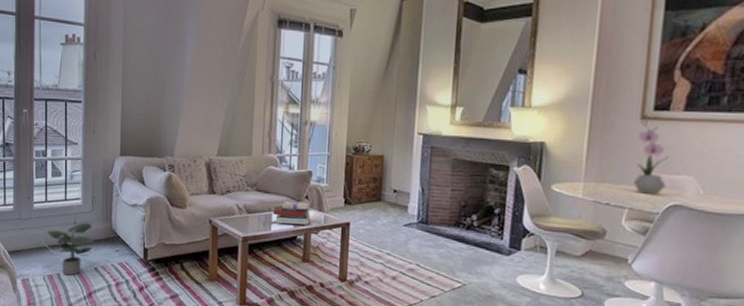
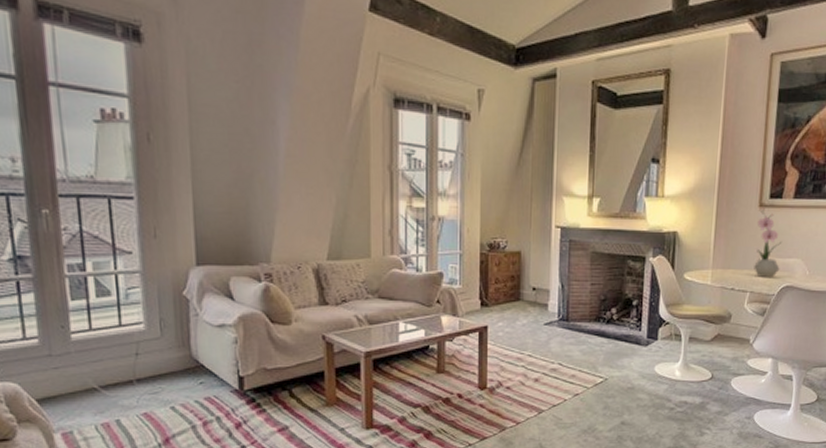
potted plant: present [47,222,94,276] -> none [95,352,167,421]
books: present [273,200,310,226] -> none [400,307,443,334]

